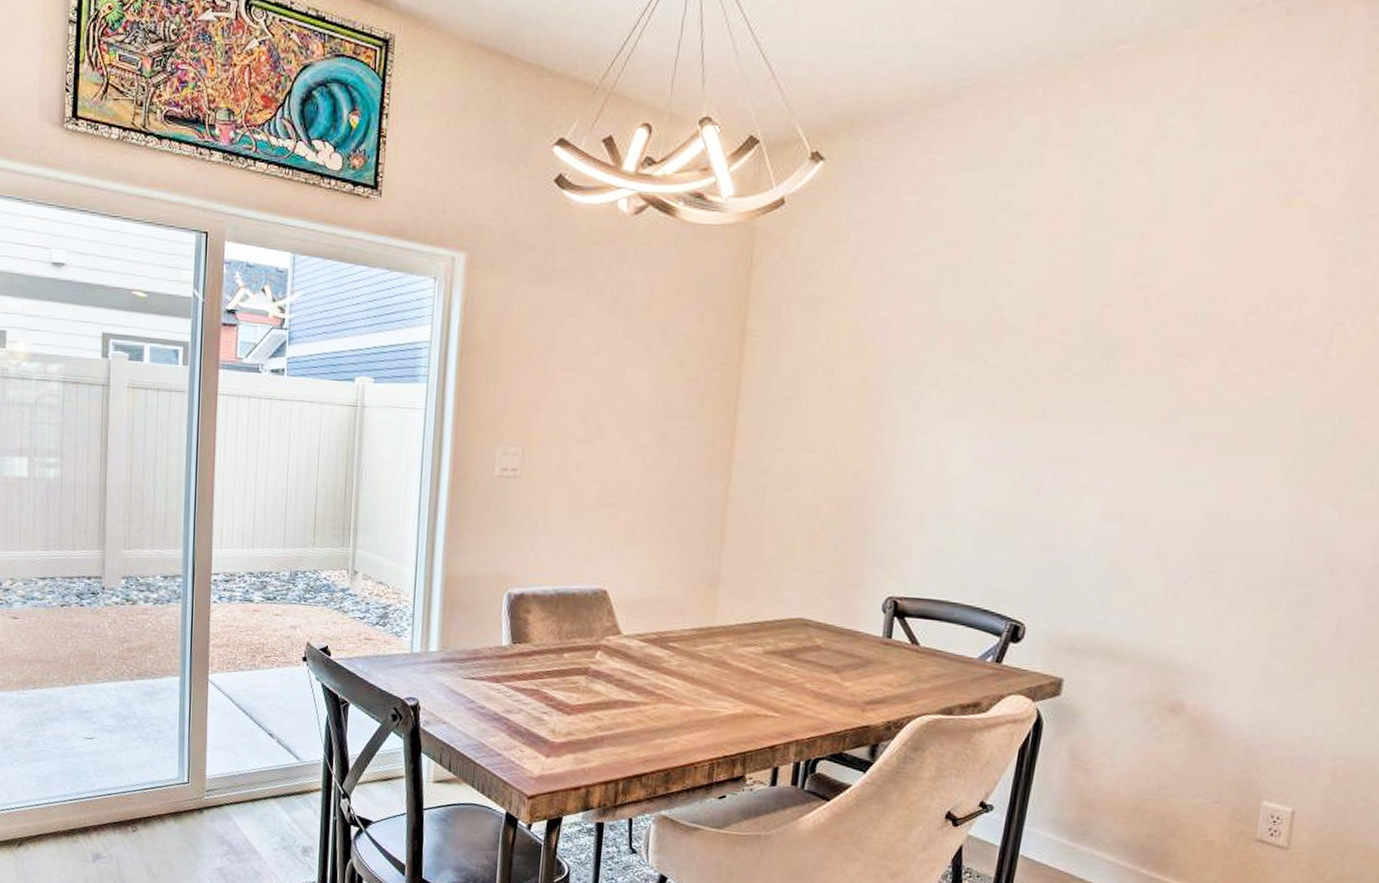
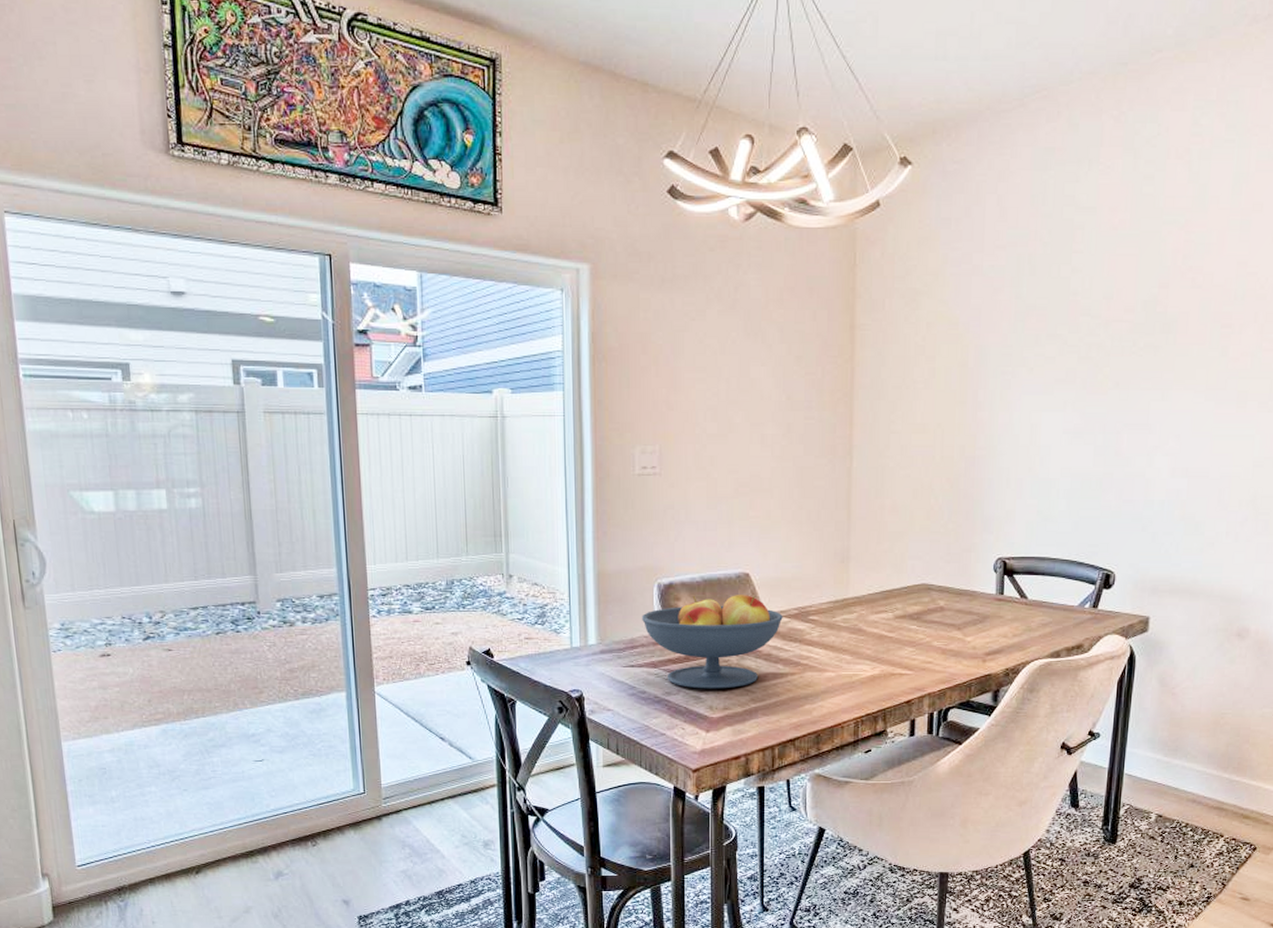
fruit bowl: none [488,610,640,713] -> present [642,595,783,689]

